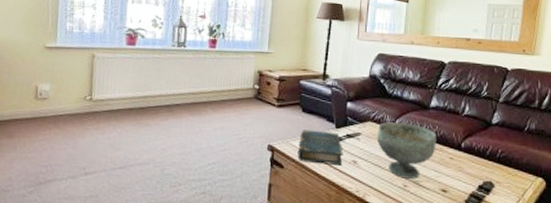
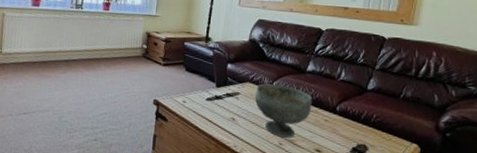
book: present [297,129,343,165] -> none [180,87,223,122]

